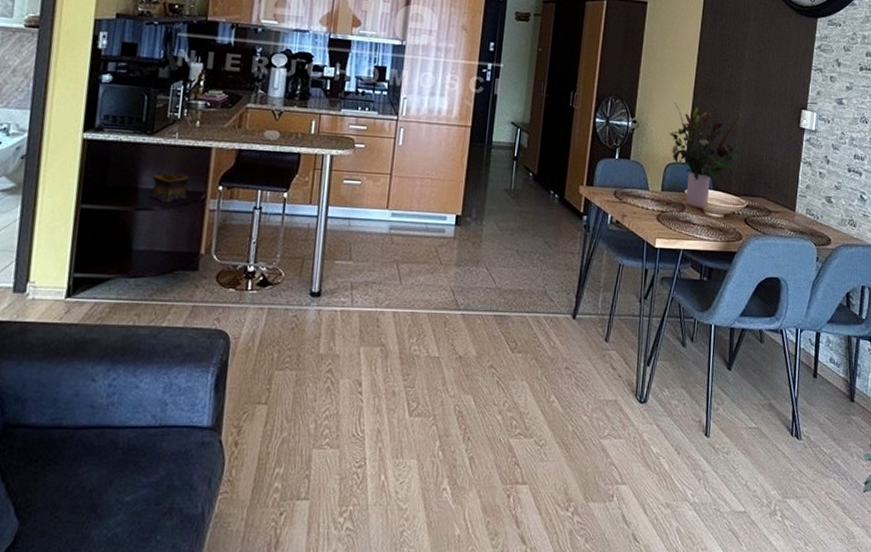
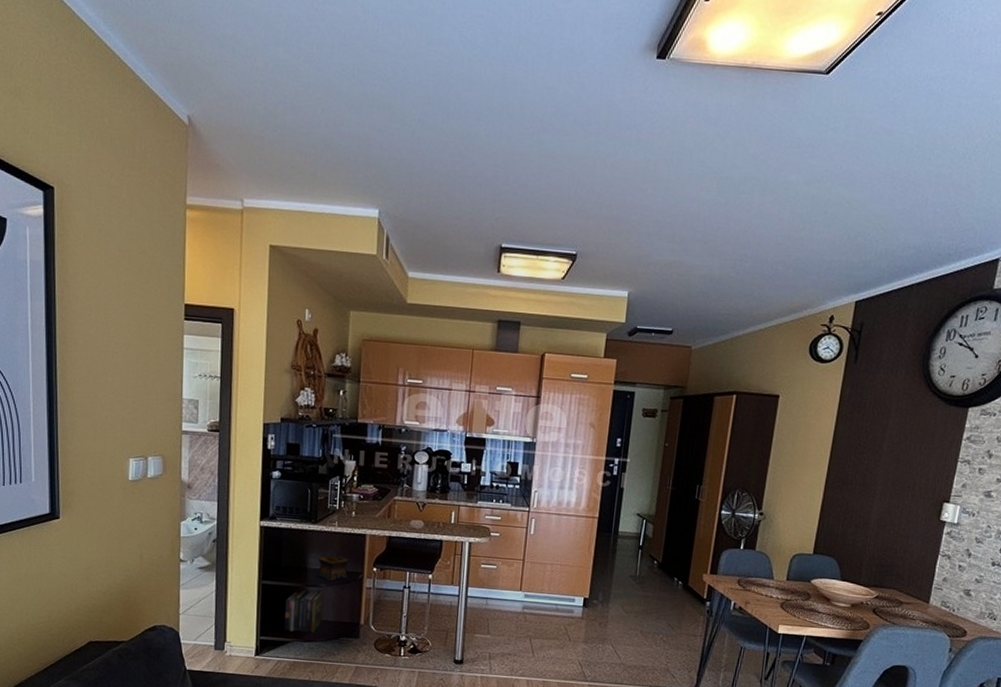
books: none [105,214,158,267] -> present [284,589,324,633]
bouquet: present [670,103,745,209] -> none [797,496,877,598]

